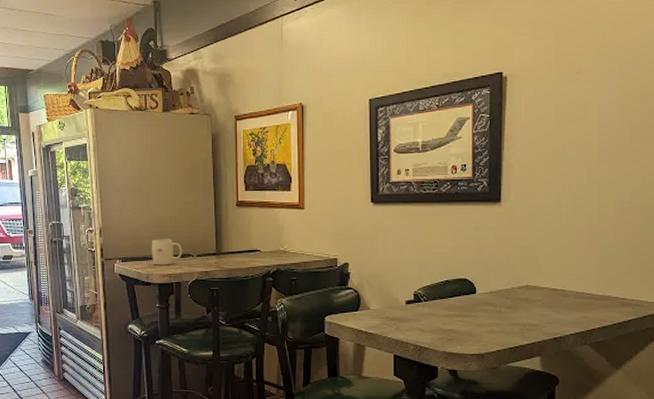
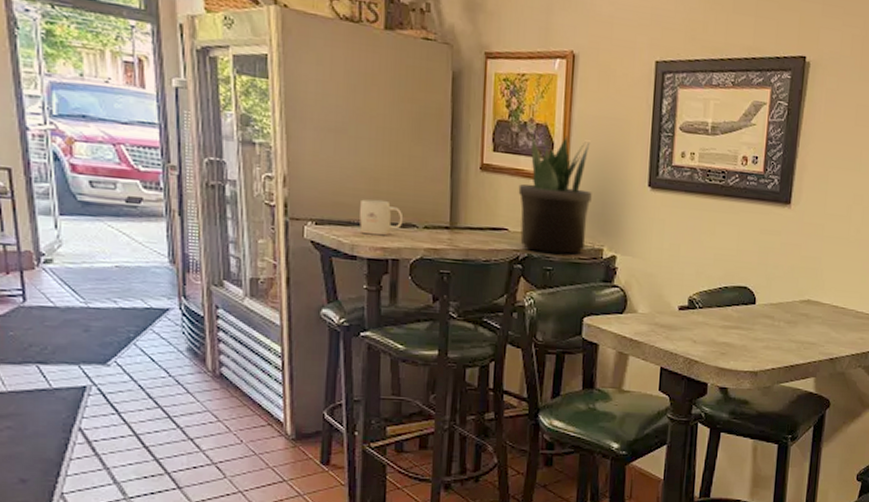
planter: none [266,170,325,267] -> present [518,130,592,254]

